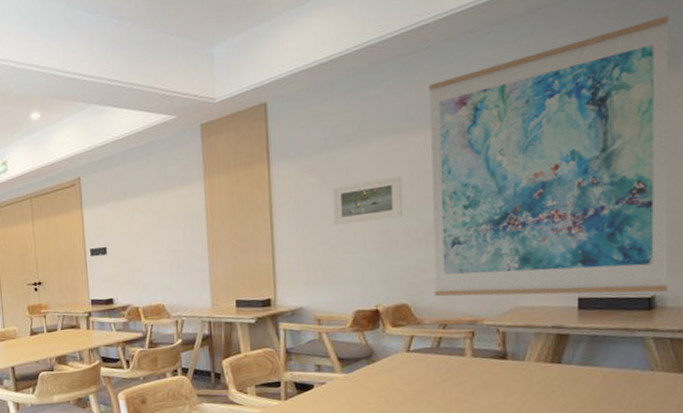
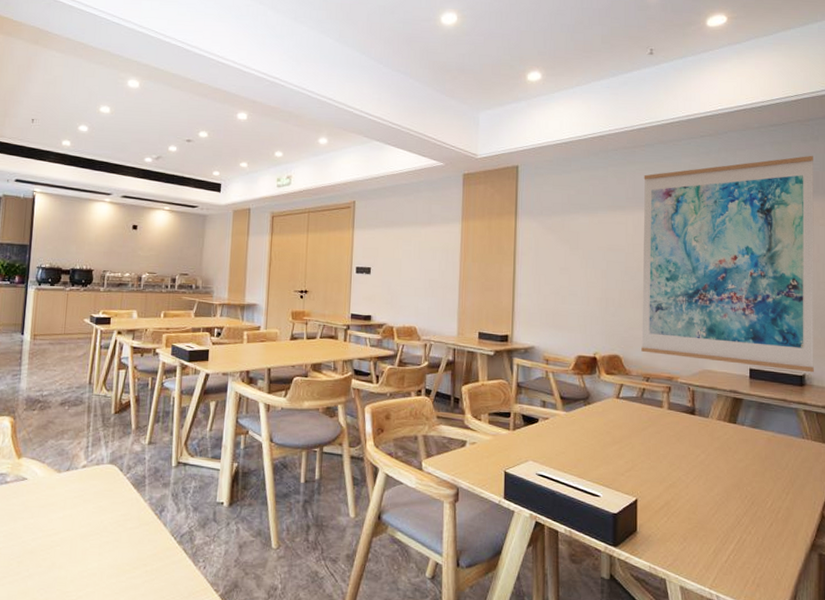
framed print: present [332,175,404,225] -> none [564,244,621,280]

